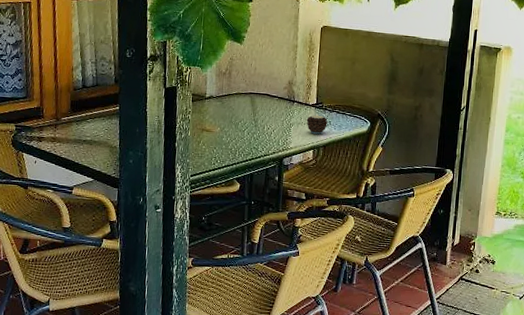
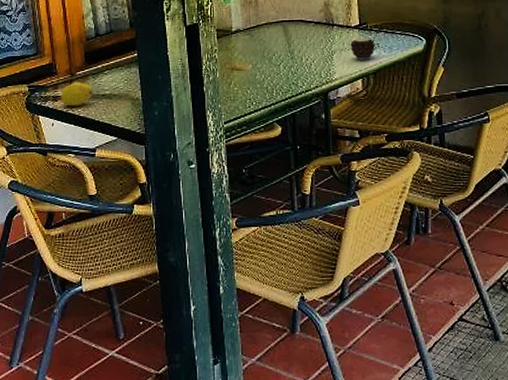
fruit: none [45,126,76,148] -> present [61,82,94,106]

